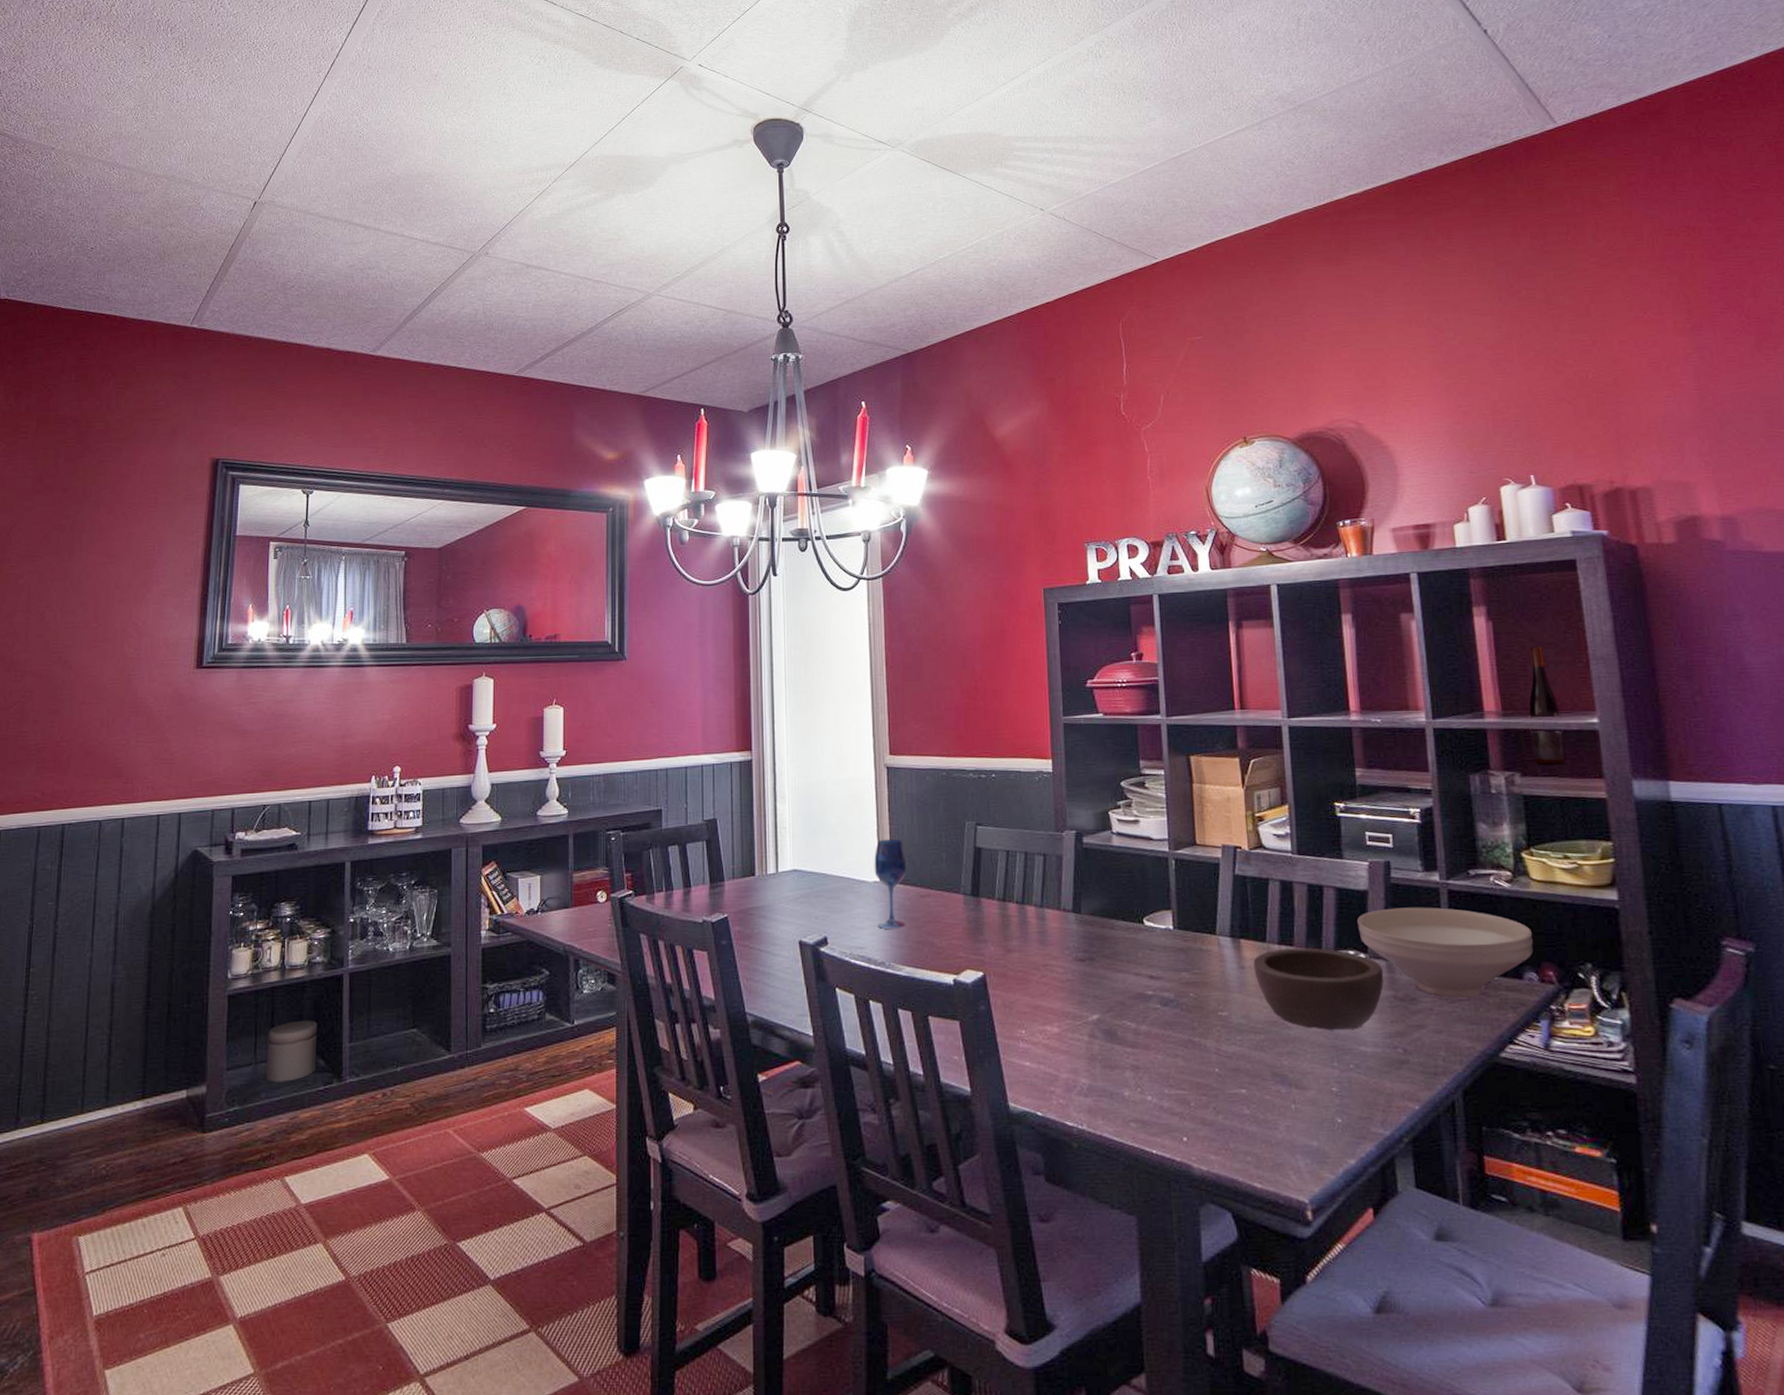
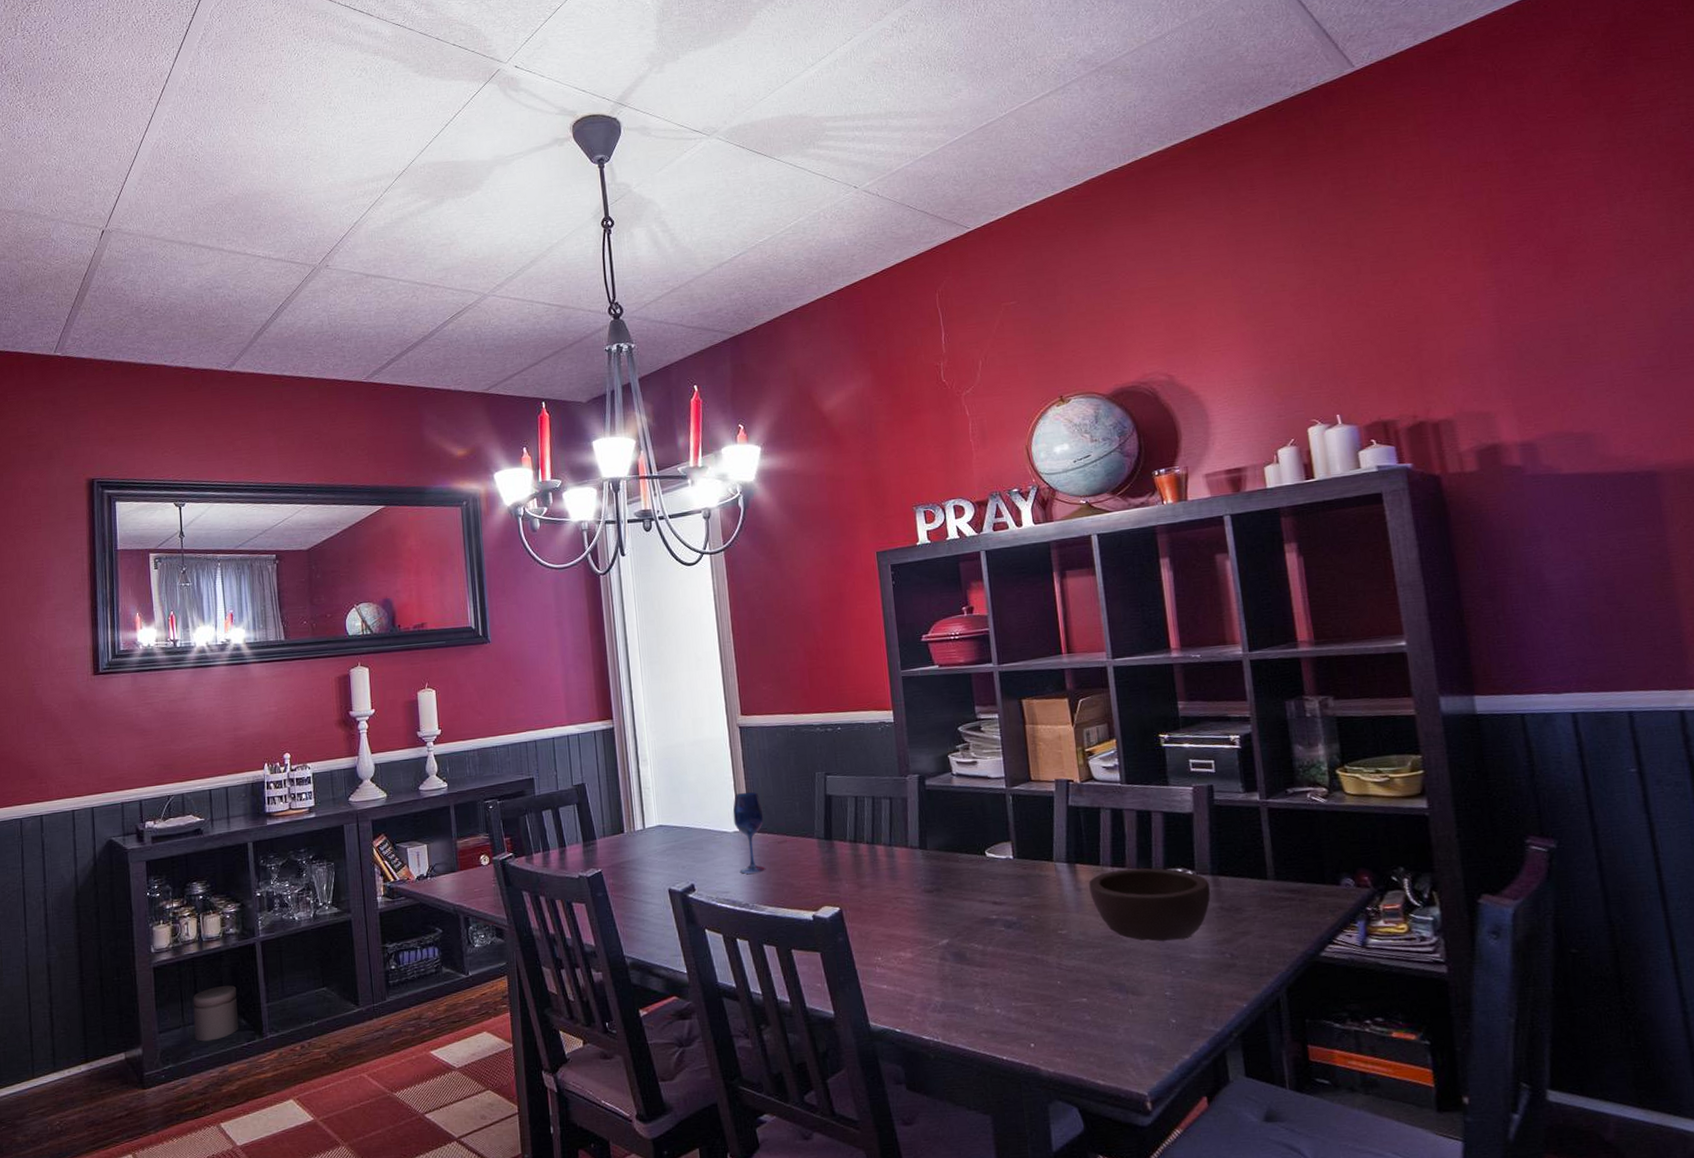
decorative bowl: present [1357,907,1534,999] -> none [1184,824,1349,906]
wine bottle: present [1527,645,1566,765] -> none [1339,576,1376,688]

